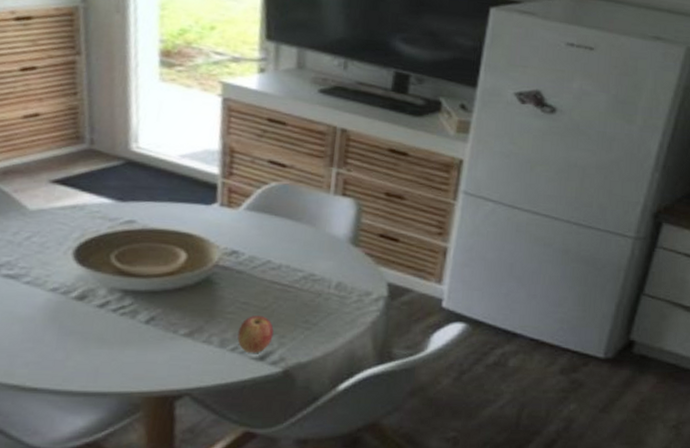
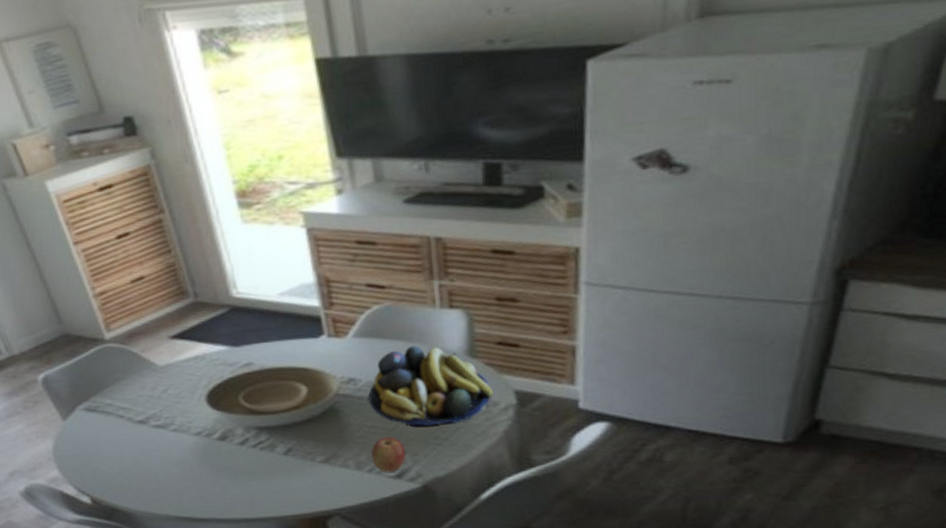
fruit bowl: none [247,227,369,310] -> present [368,346,494,427]

